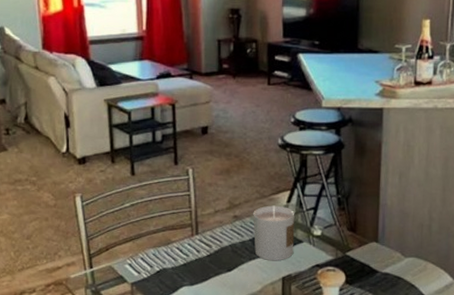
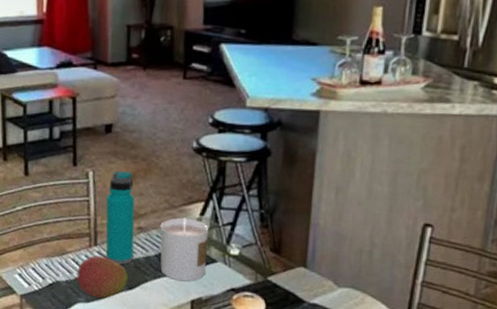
fruit: none [179,243,227,281] -> present [74,255,128,299]
water bottle: none [205,167,231,249] -> present [105,170,135,264]

